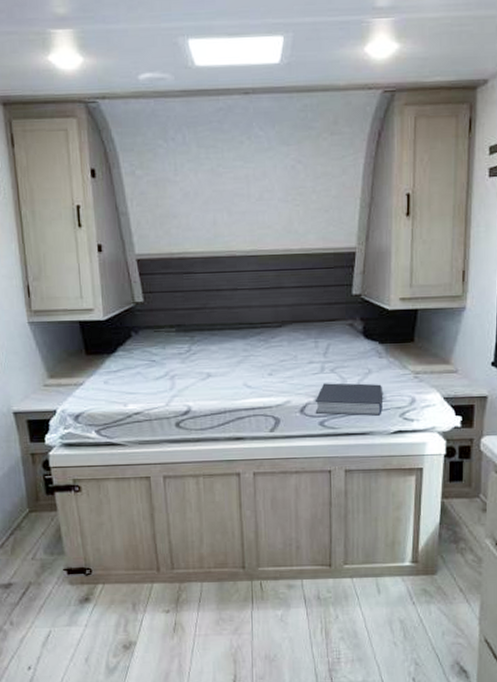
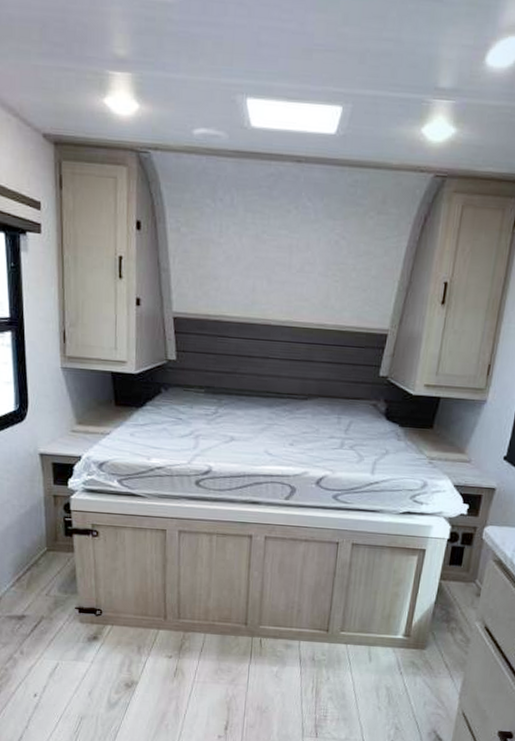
book: present [315,383,384,416] -> none [330,459,397,496]

